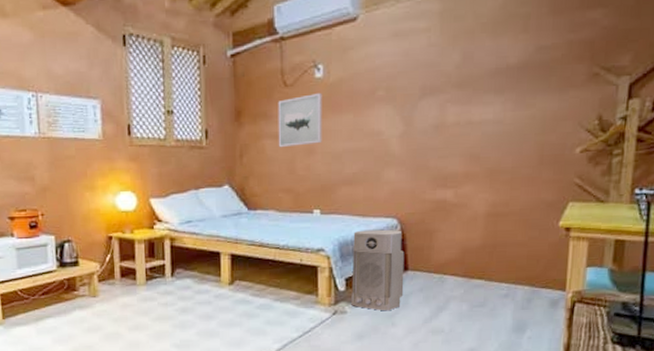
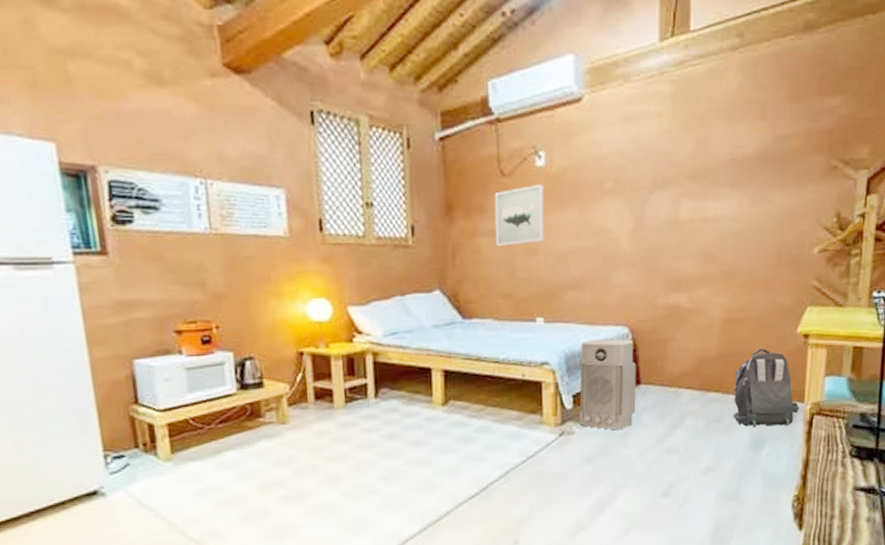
backpack: none [496,239,561,313] -> present [733,348,800,428]

